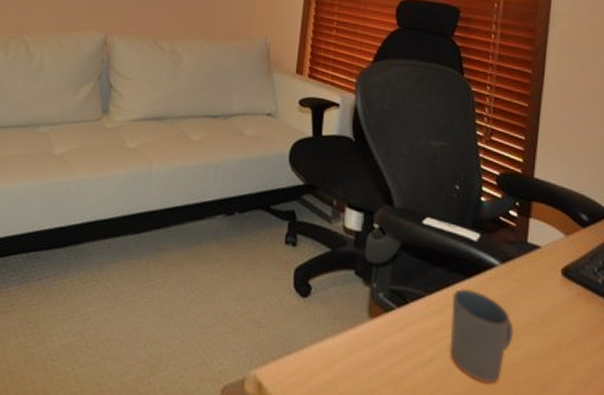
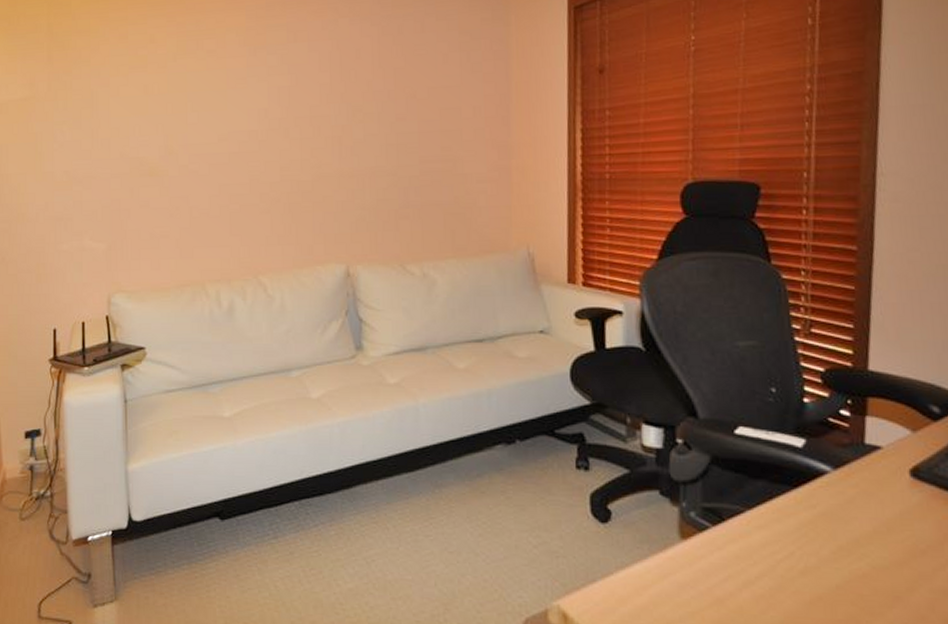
mug: present [449,288,514,384] -> none [776,499,855,599]

